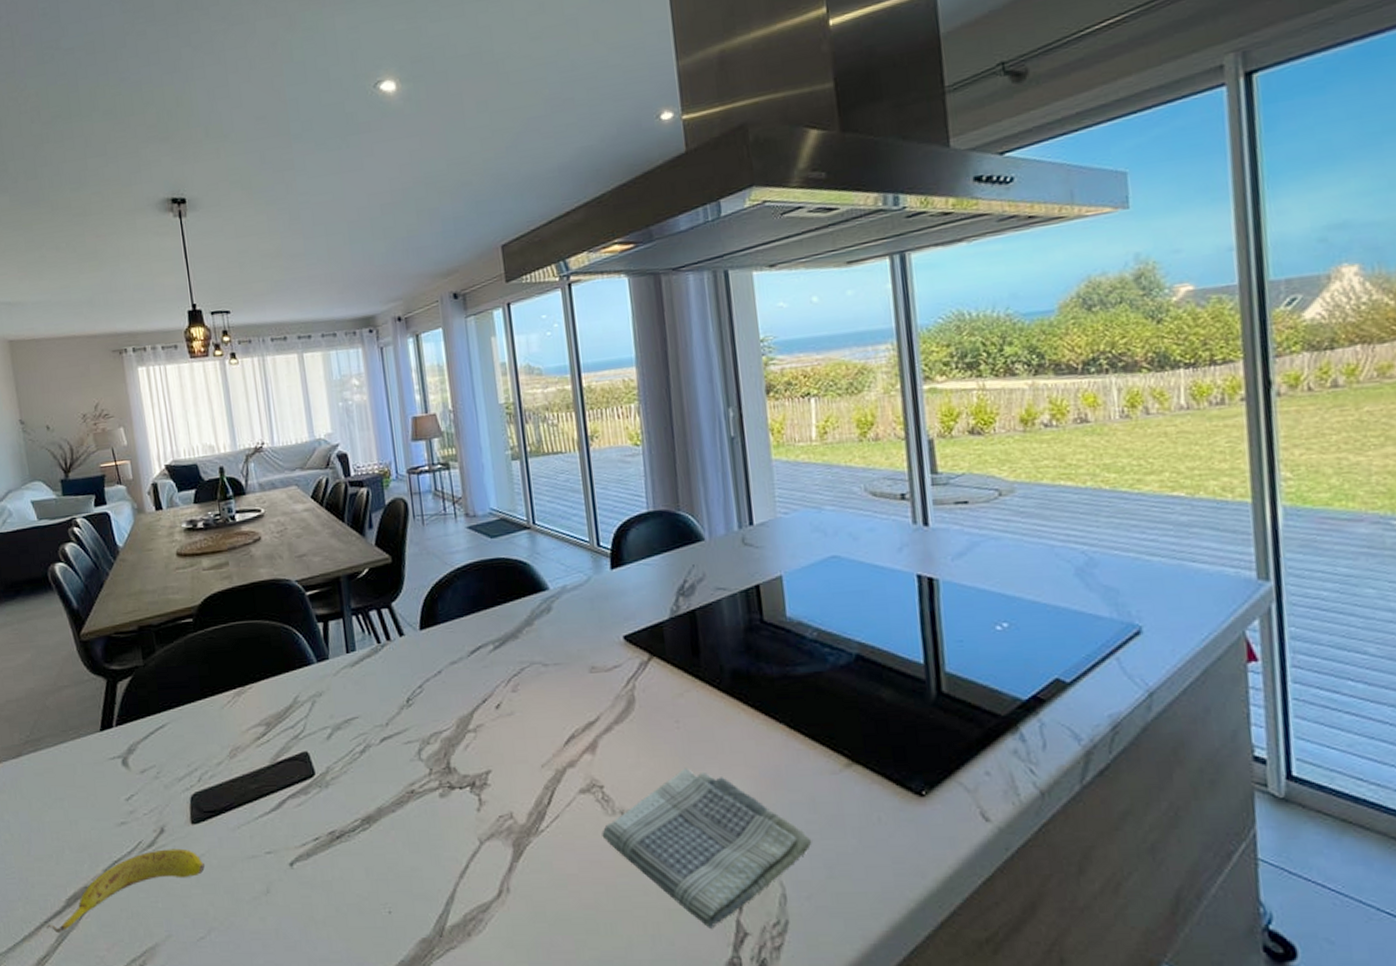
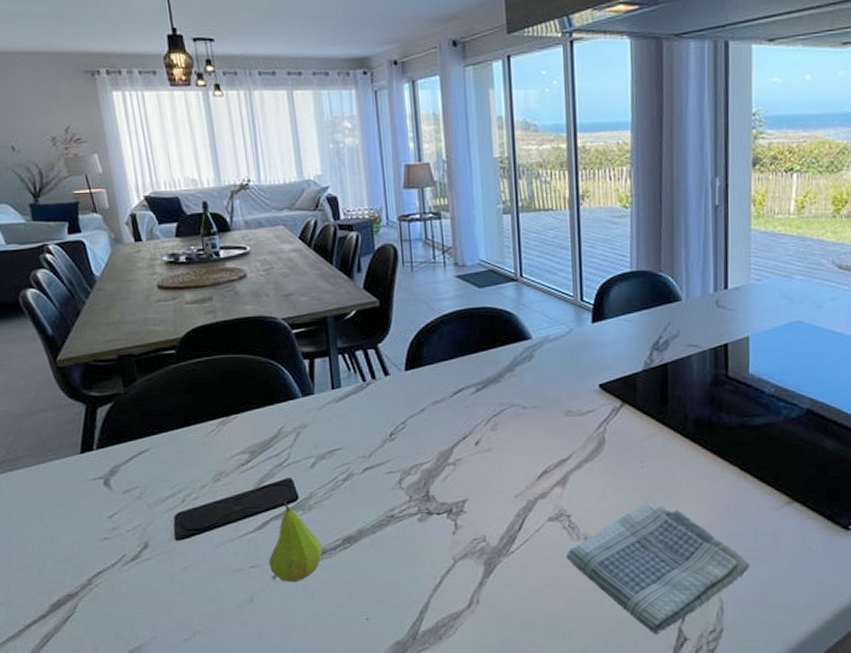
banana: present [46,848,205,934] -> none [30,562,189,635]
fruit: none [285,776,341,870] -> present [268,500,323,583]

